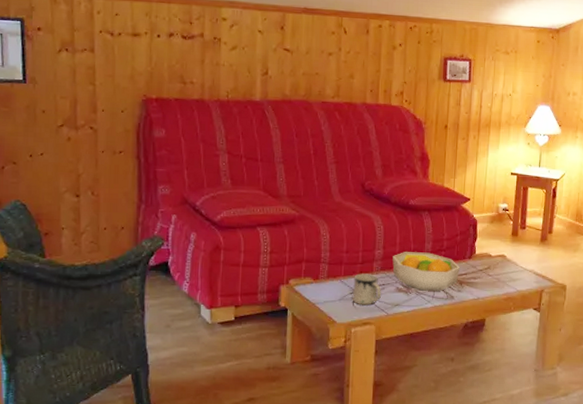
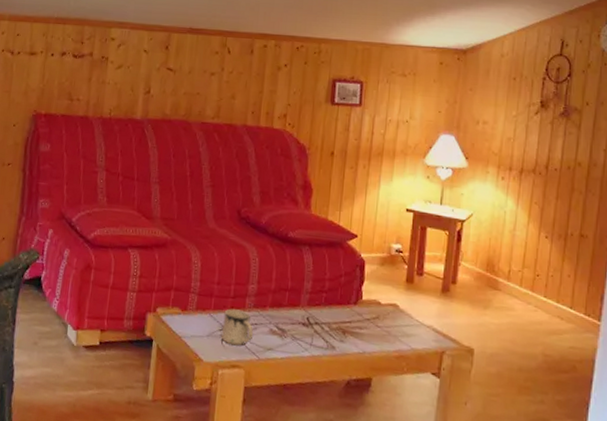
fruit bowl: present [392,252,461,291] -> none [267,289,344,339]

